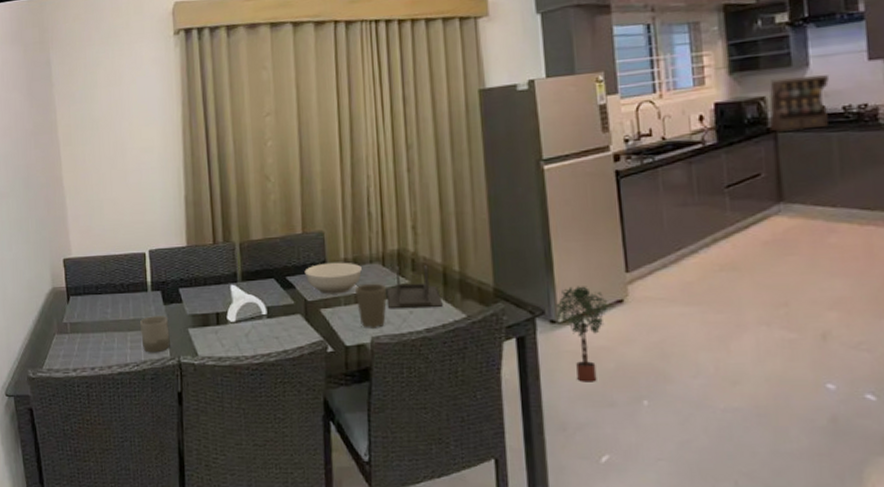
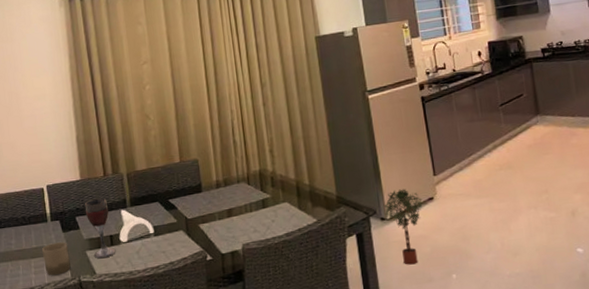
cup: none [189,269,222,339] -> present [84,198,116,259]
bowl: present [304,262,362,295] -> none [184,183,231,212]
cup: present [356,283,387,328] -> none [227,199,253,237]
napkin holder: present [386,264,443,308] -> none [252,180,298,219]
spice rack: present [769,75,830,132] -> none [525,18,566,62]

